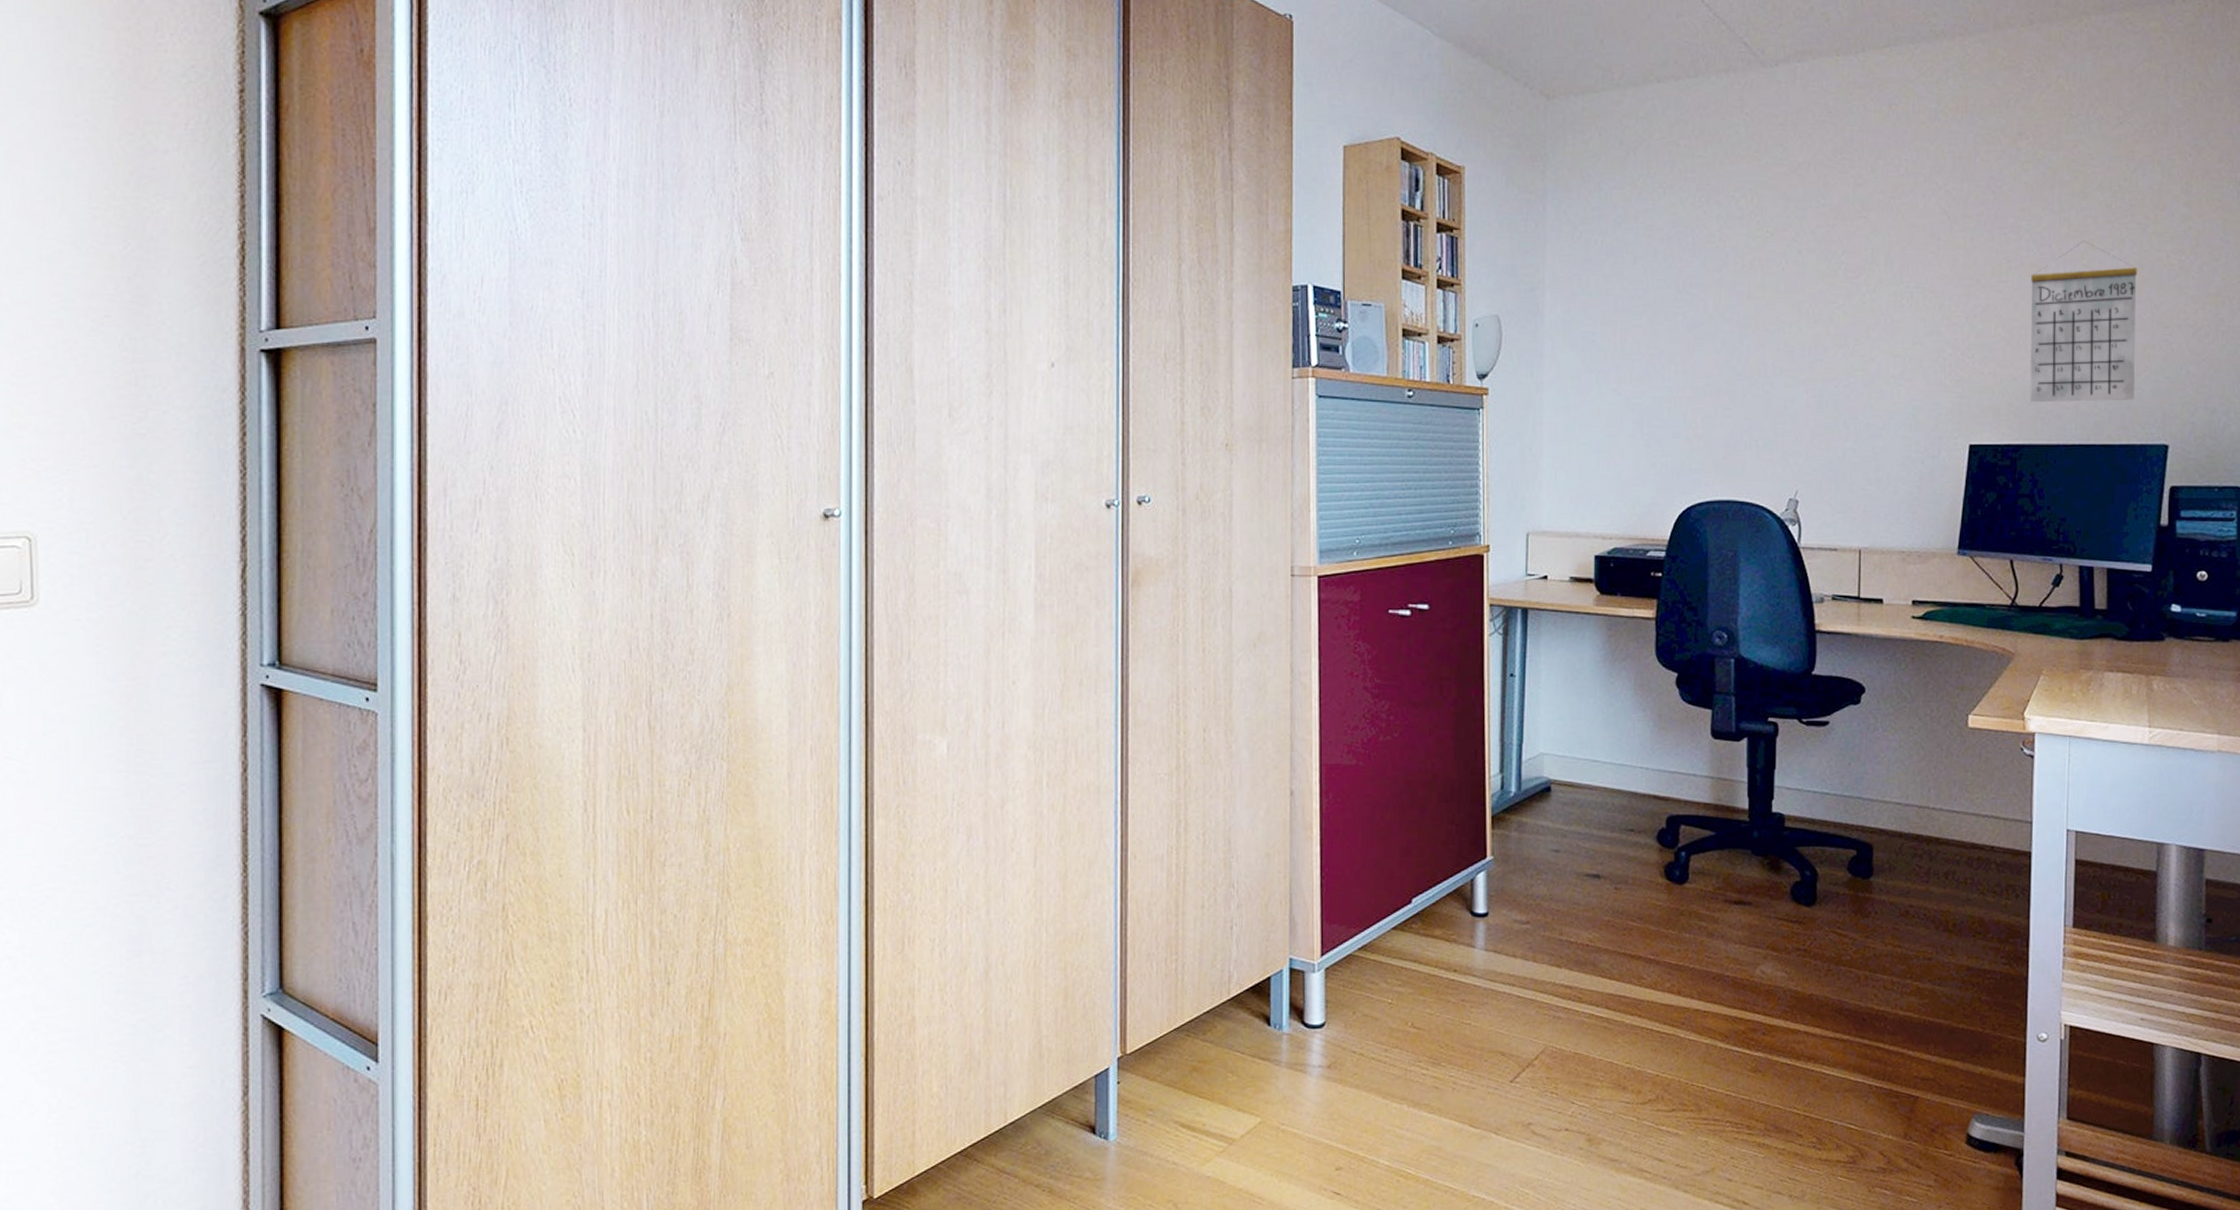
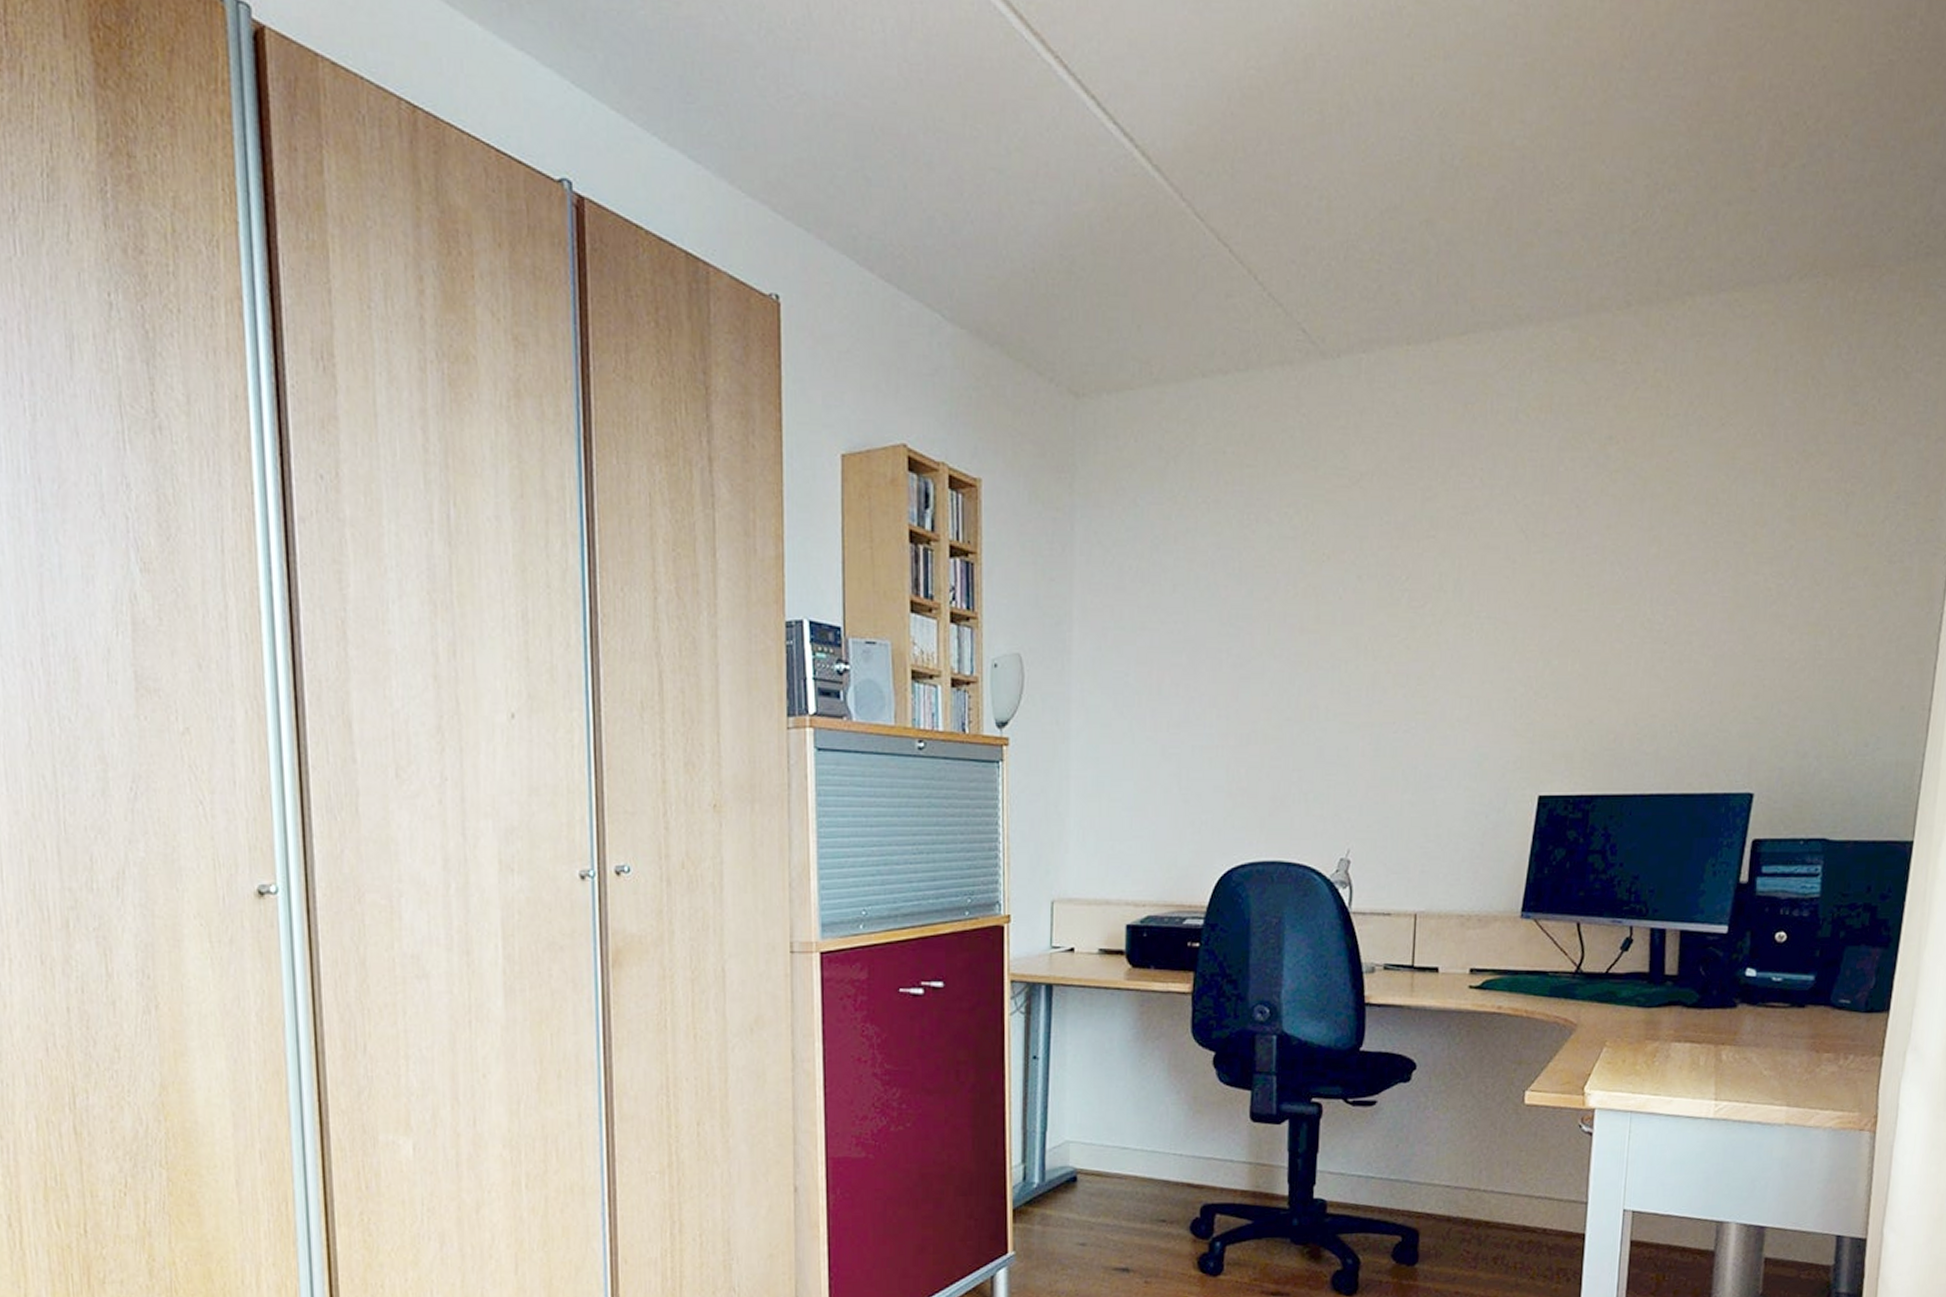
calendar: present [2030,240,2138,403] -> none [1606,562,1732,748]

